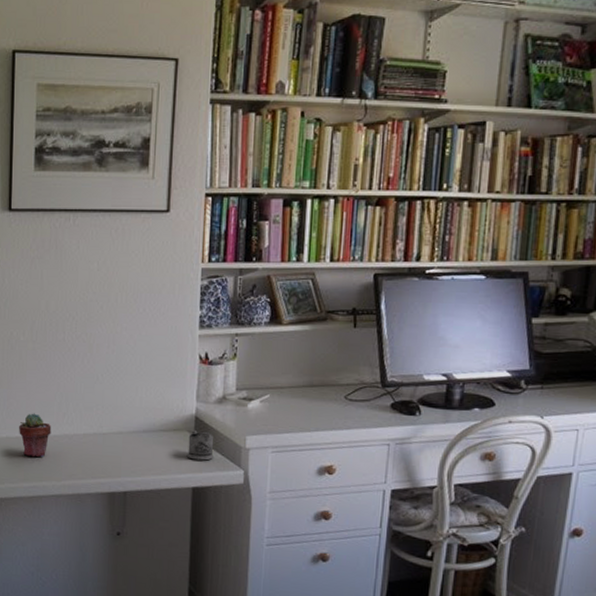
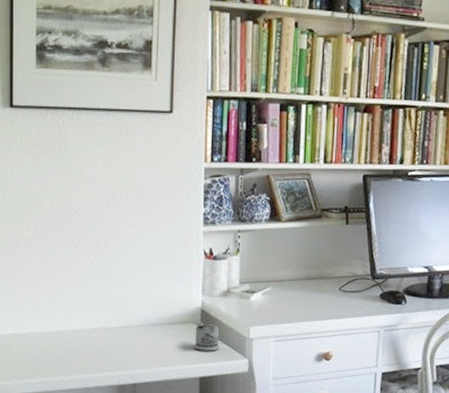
potted succulent: present [19,413,52,458] -> none [26,309,59,353]

